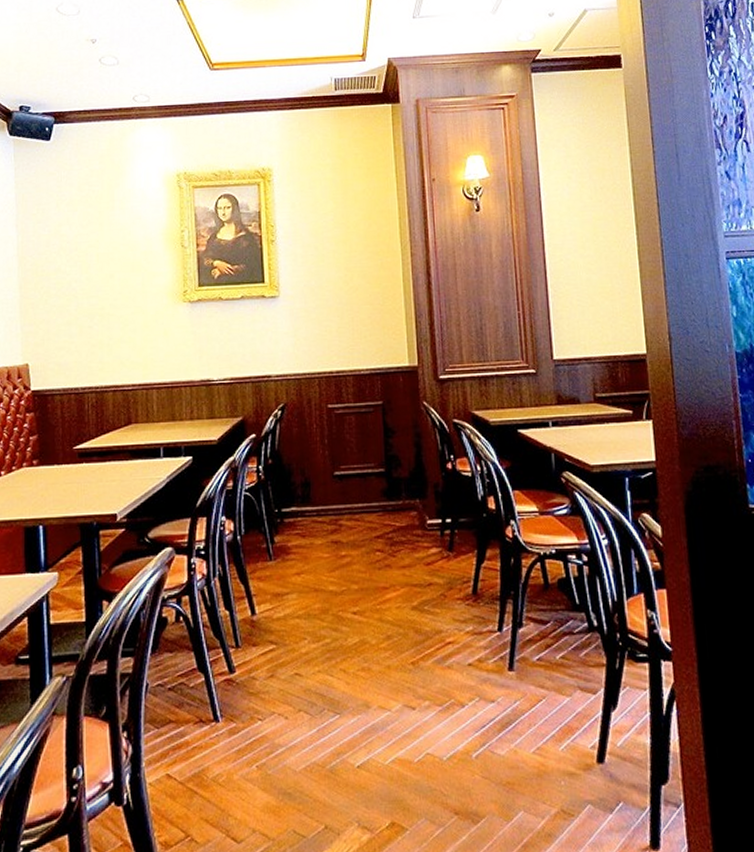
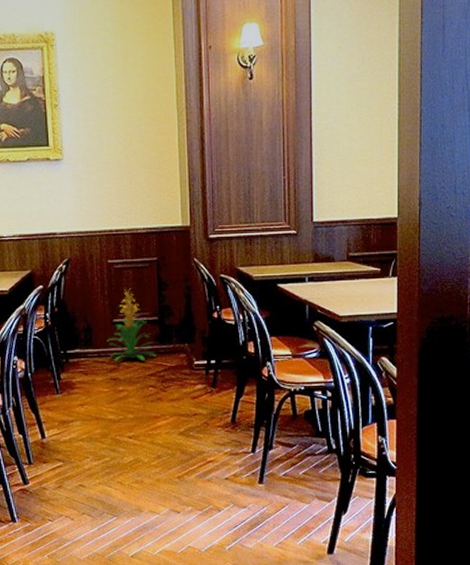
indoor plant: none [326,436,383,521] -> present [106,288,156,361]

